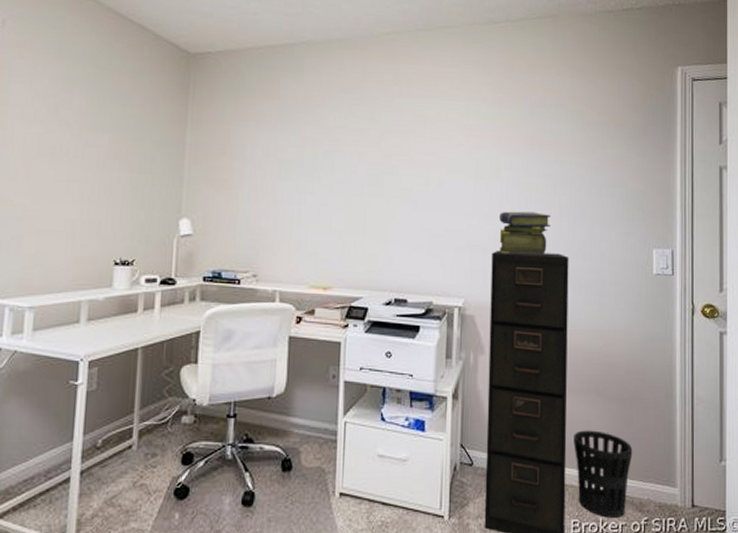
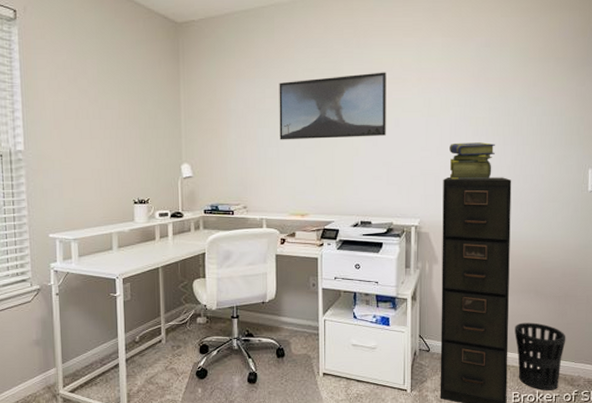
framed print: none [302,125,430,199] -> present [279,72,386,140]

